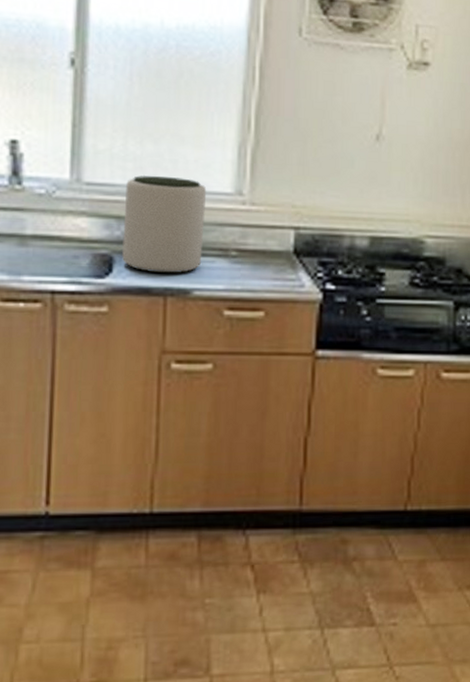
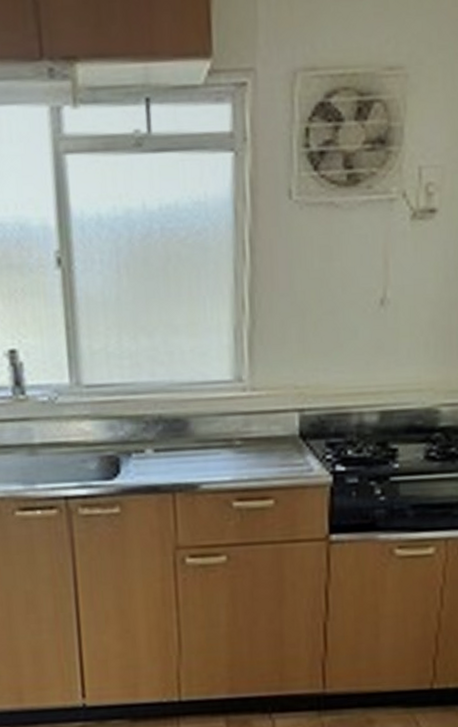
plant pot: present [121,175,207,274] -> none [124,370,207,471]

